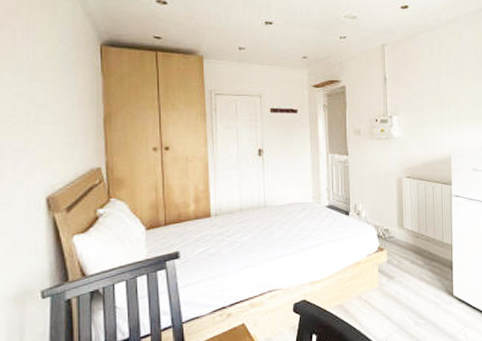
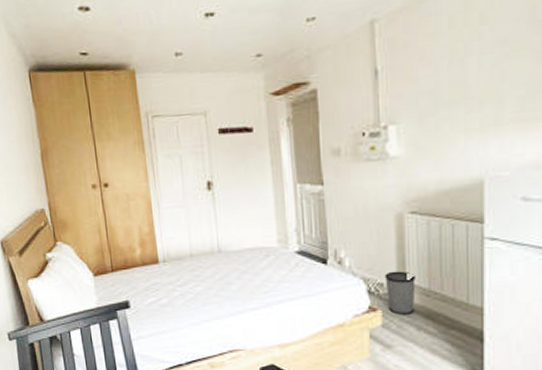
wastebasket: none [389,219,410,253] -> present [384,271,416,315]

